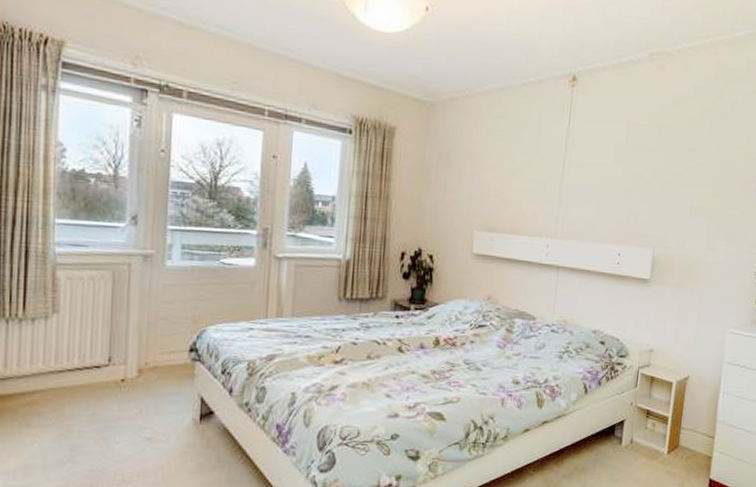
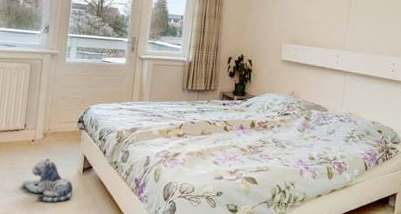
plush toy: none [109,404,188,466] -> present [21,158,74,203]

